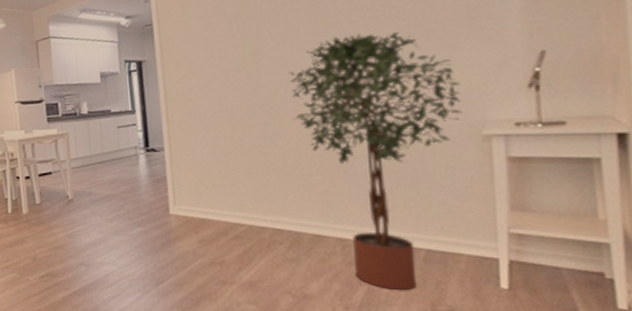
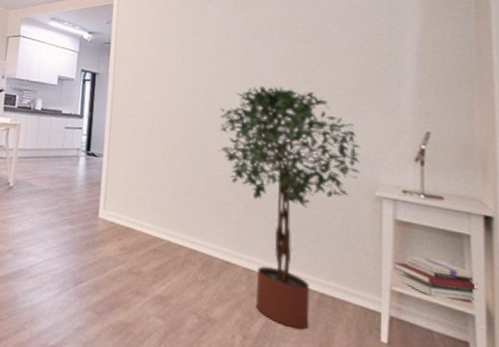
books: none [510,191,613,231] -> present [394,255,478,302]

